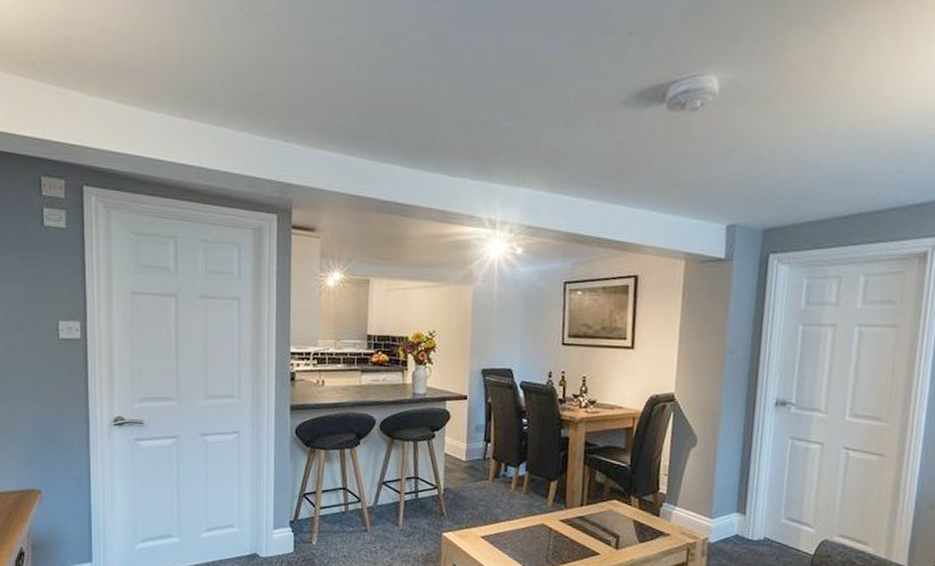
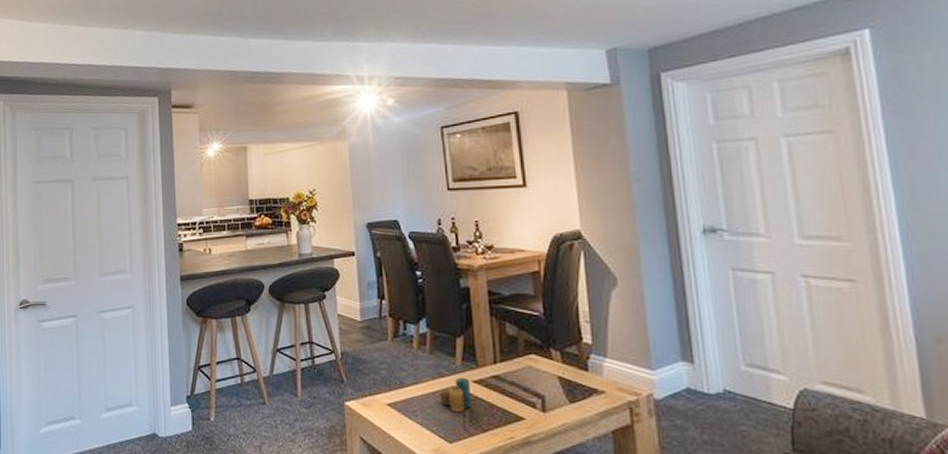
candle: none [529,516,557,547] -> present [440,377,472,413]

